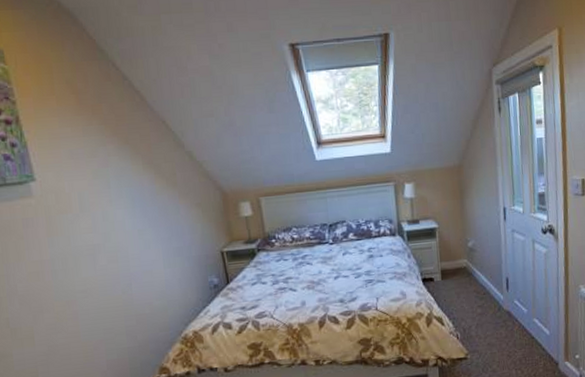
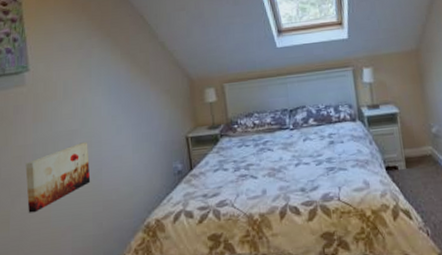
wall art: none [44,257,121,329] -> present [25,142,91,213]

